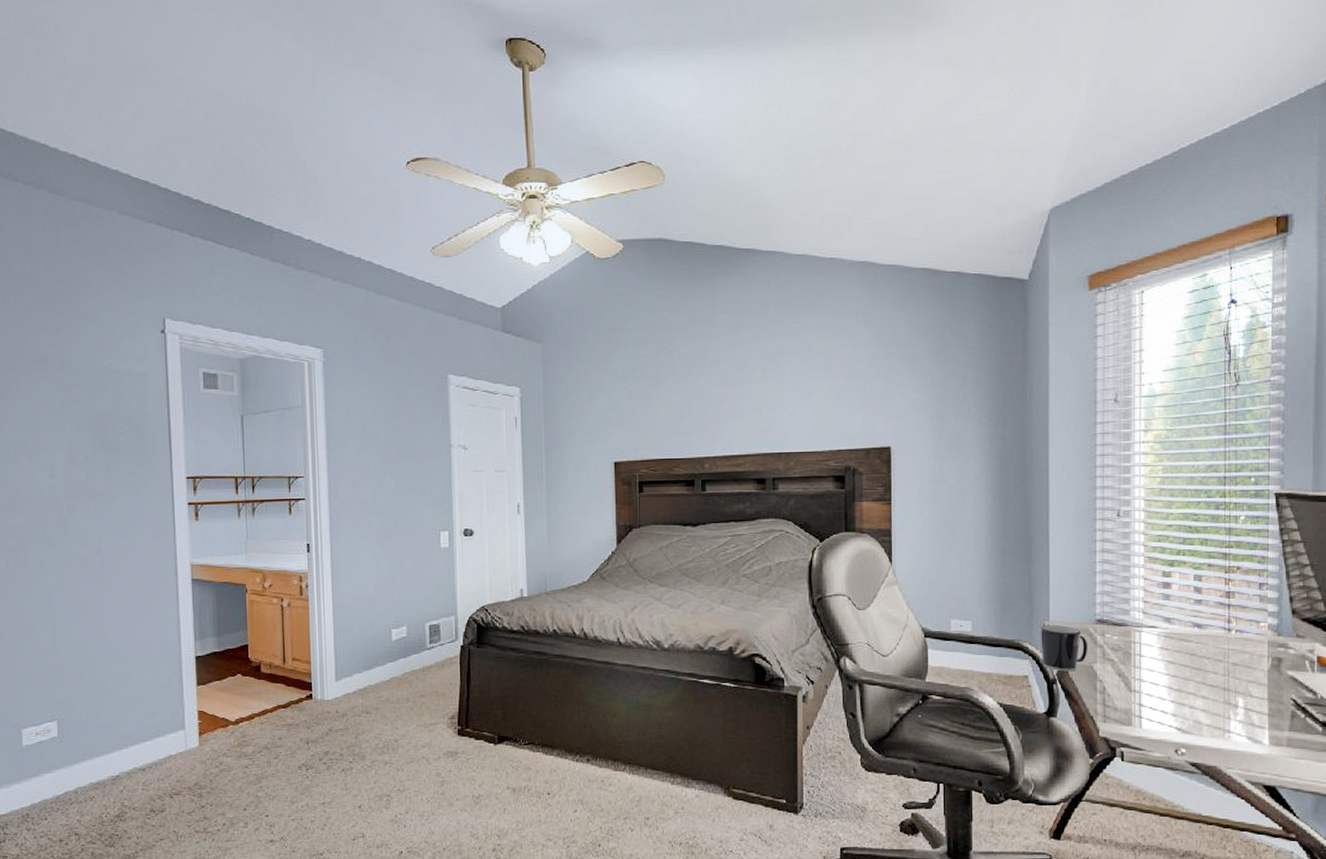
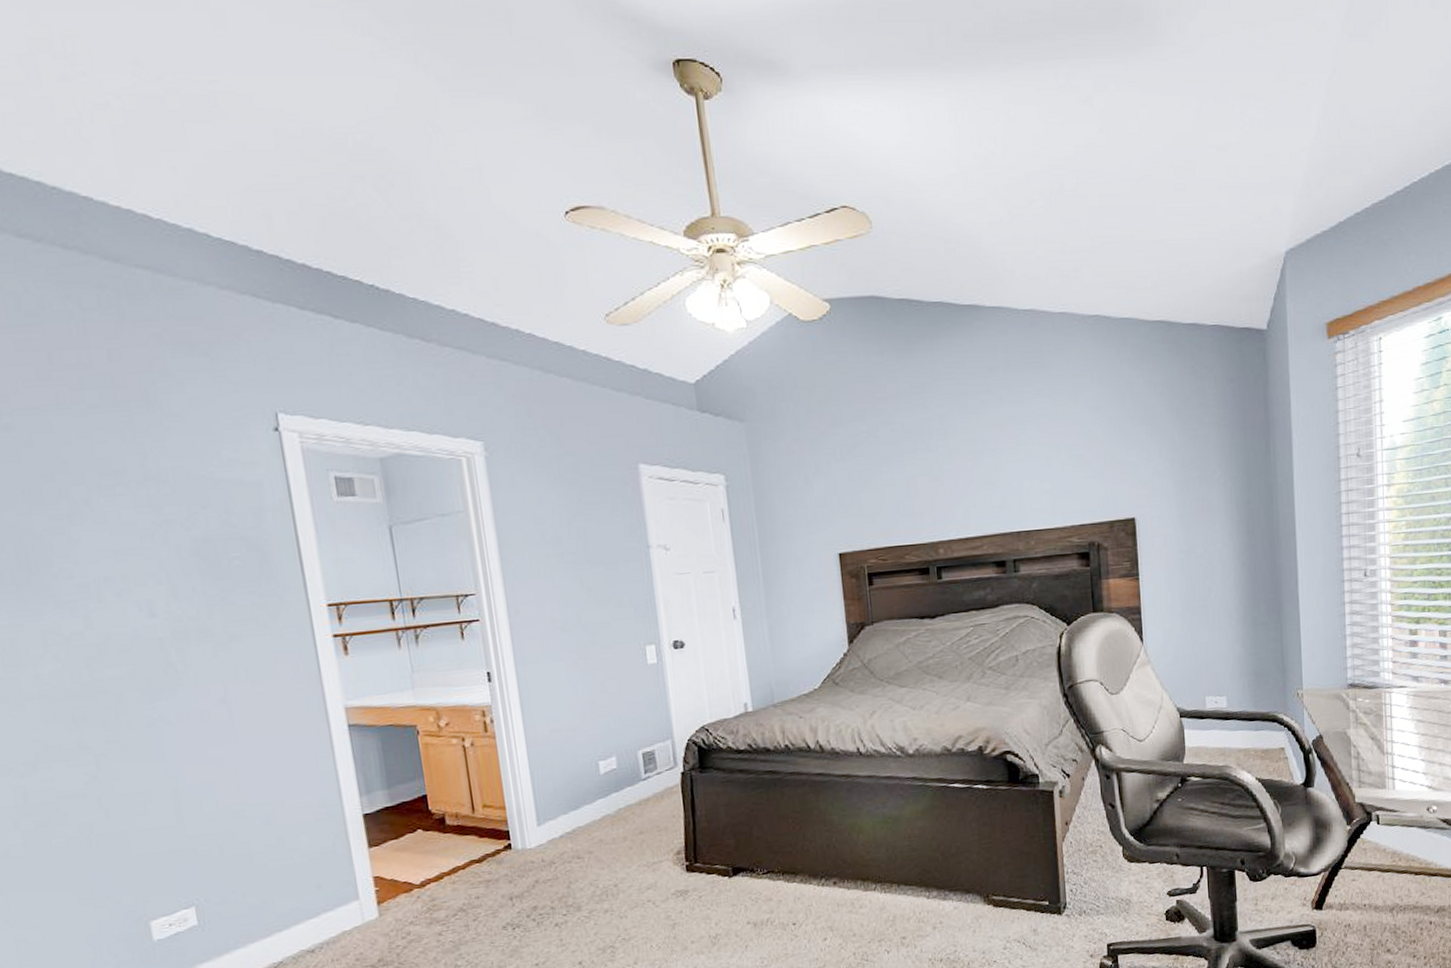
mug: present [1040,624,1088,672] -> none [1294,693,1342,741]

